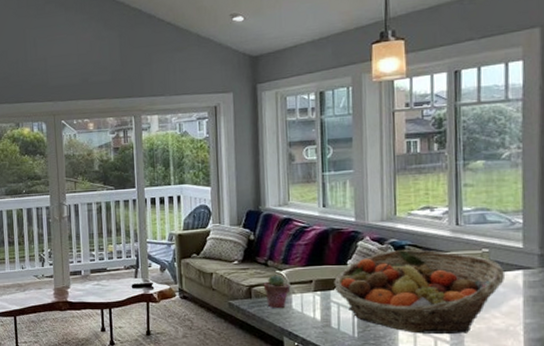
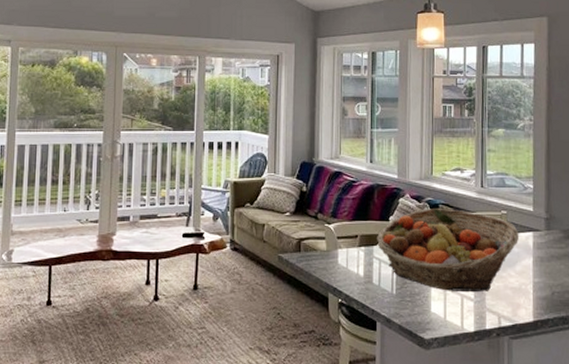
potted succulent: present [263,275,291,308] -> none [312,228,338,263]

